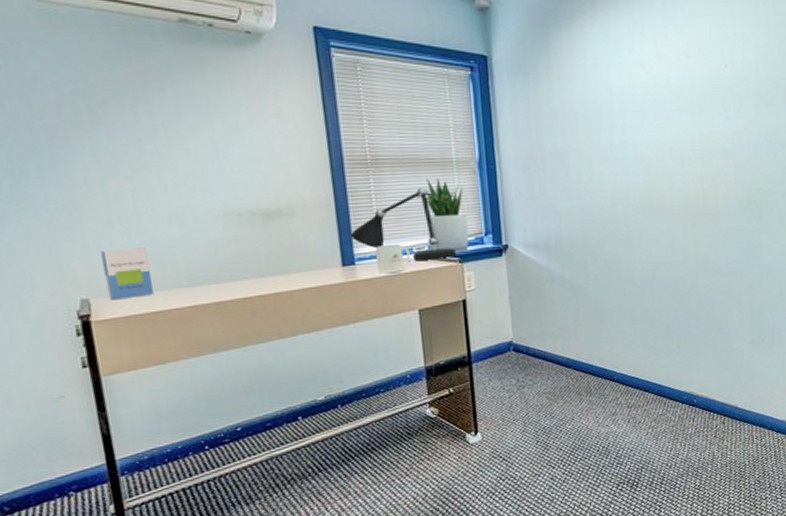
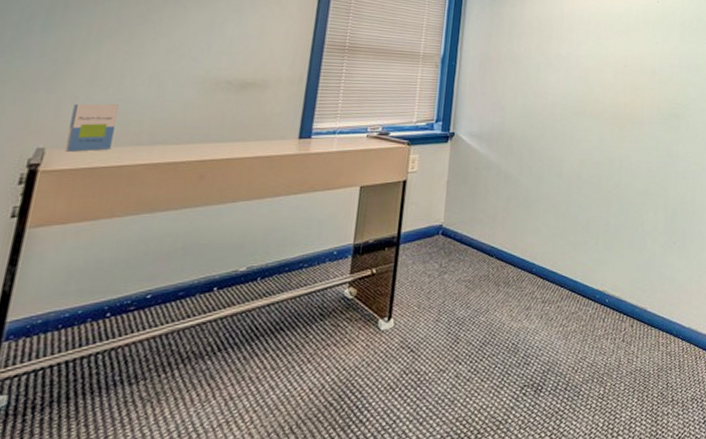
desk lamp: present [350,188,459,262] -> none [313,75,408,141]
mug: present [375,243,411,274] -> none [331,122,365,150]
planter: present [426,178,469,253] -> none [383,67,425,136]

